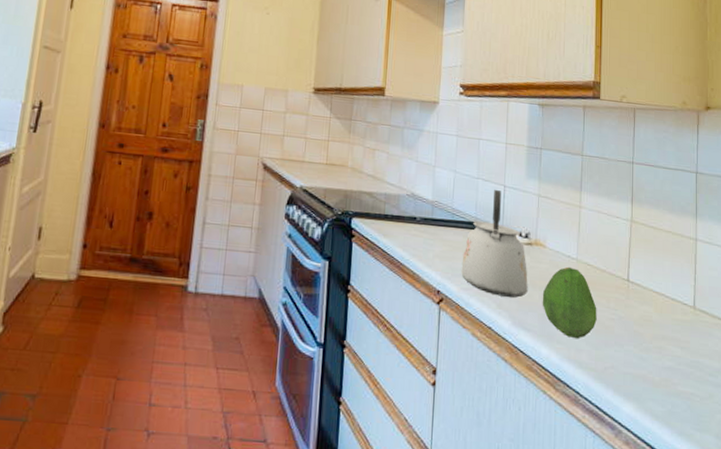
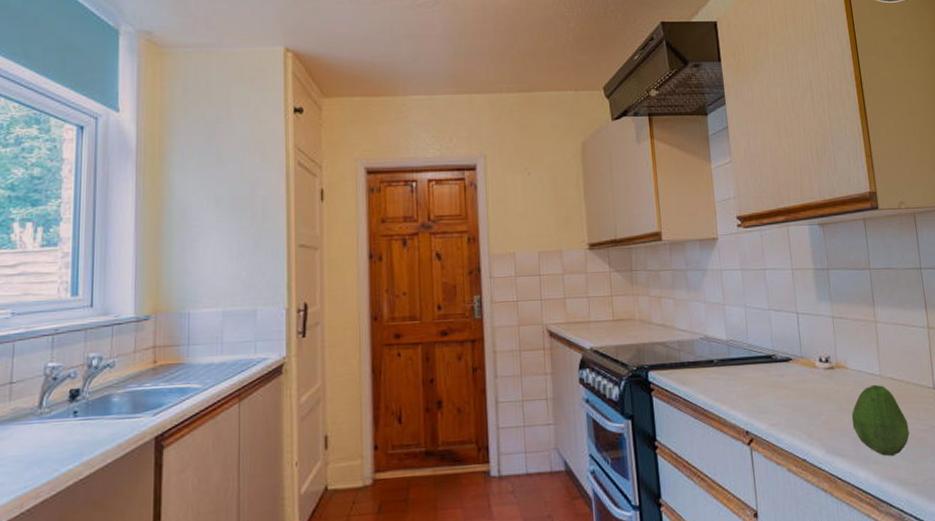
kettle: present [461,189,528,298] -> none [766,317,837,426]

